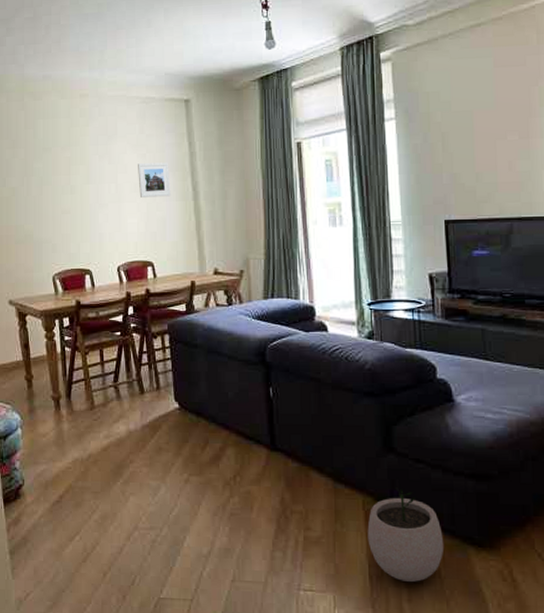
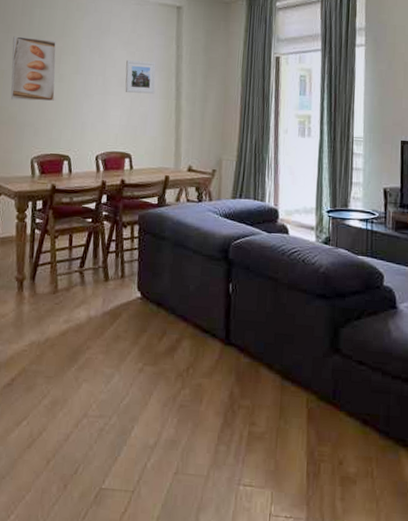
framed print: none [20,151,68,218] -> present [10,36,56,102]
plant pot: present [367,487,445,582] -> none [308,387,379,481]

